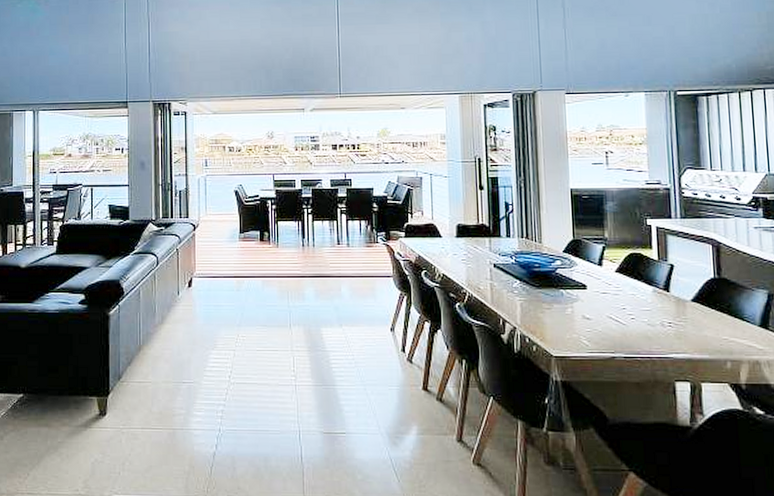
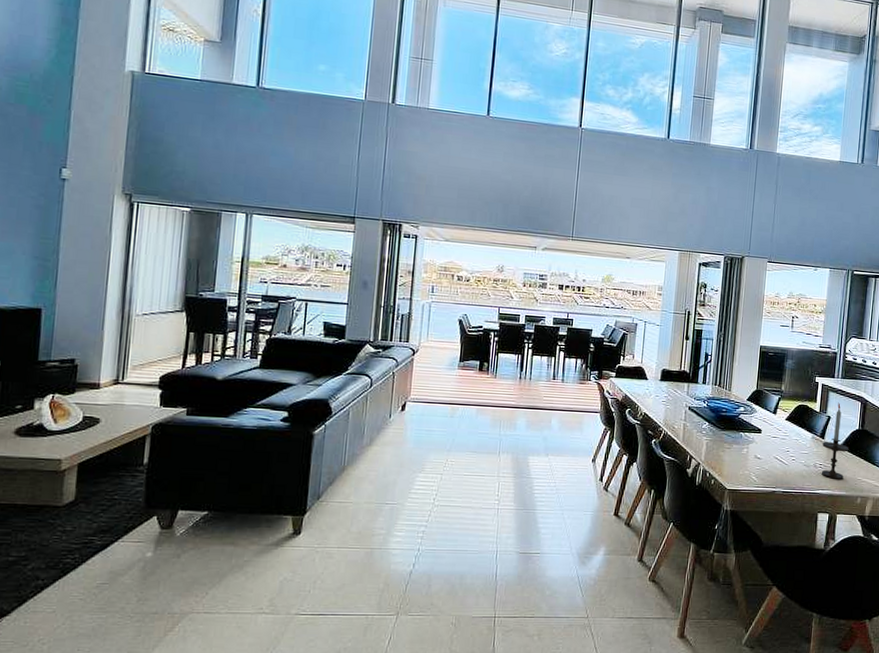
candlestick: none [668,247,705,341] -> present [821,402,849,480]

